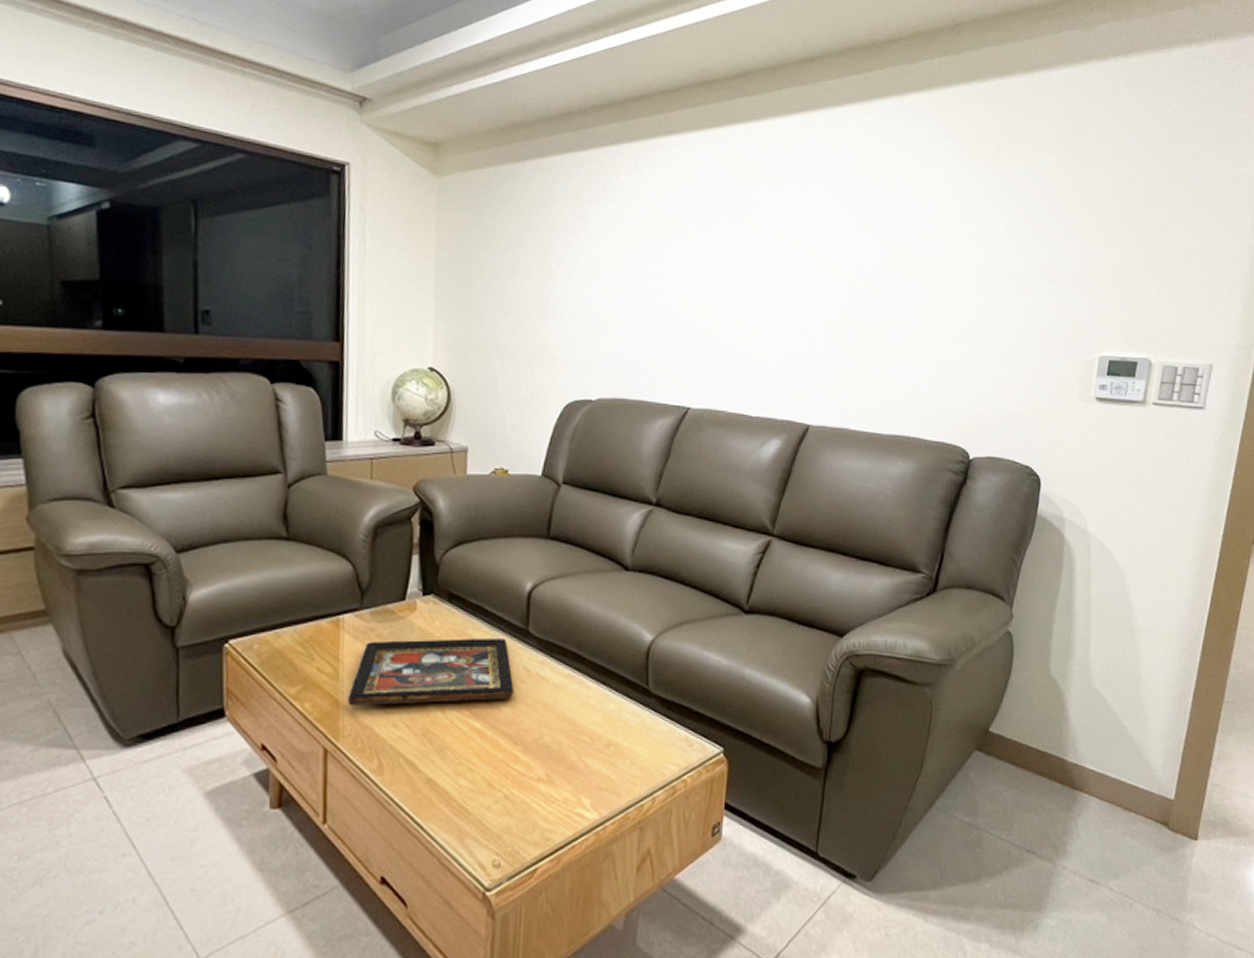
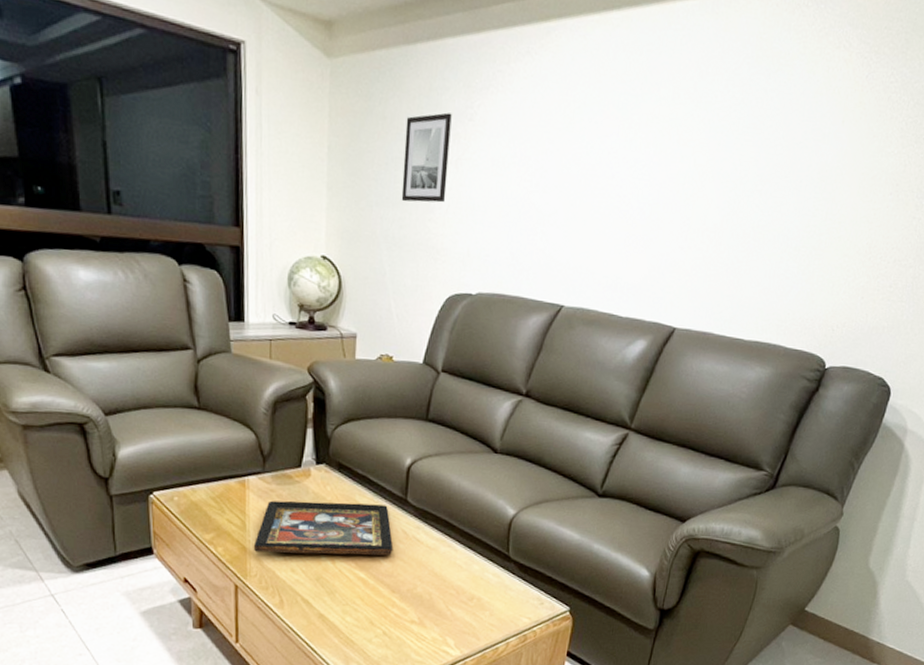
wall art: none [513,223,563,310] -> present [401,112,452,203]

